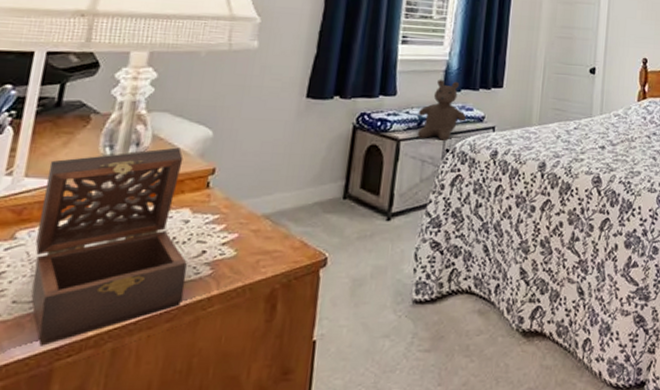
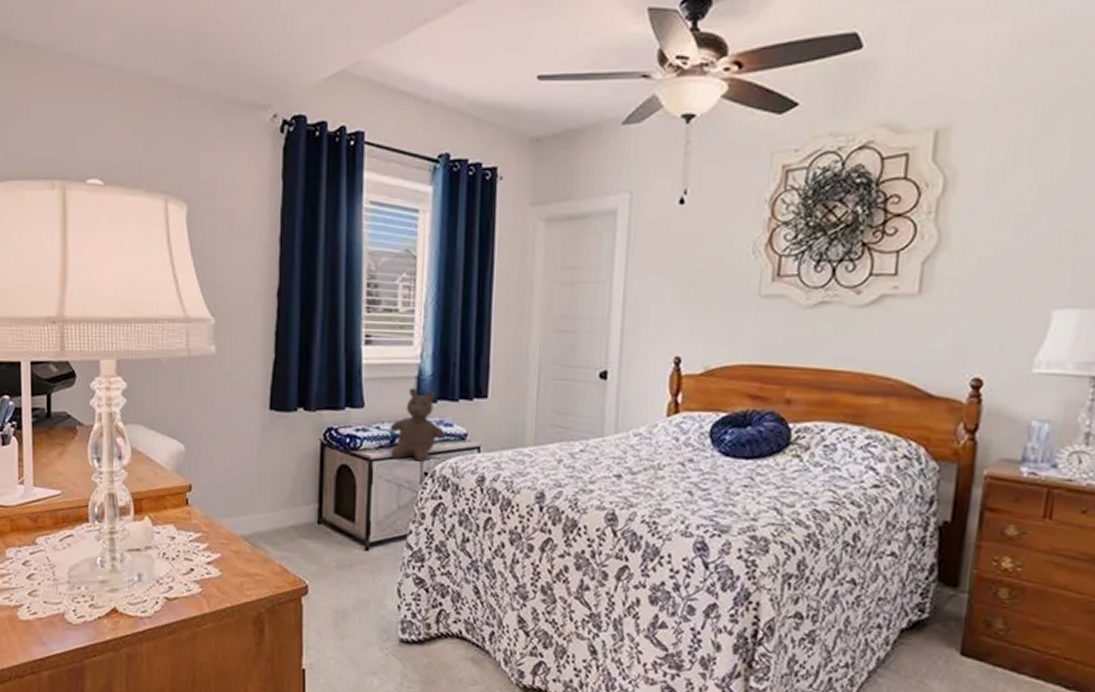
jewelry box: present [31,147,187,346] -> none [51,461,180,645]

